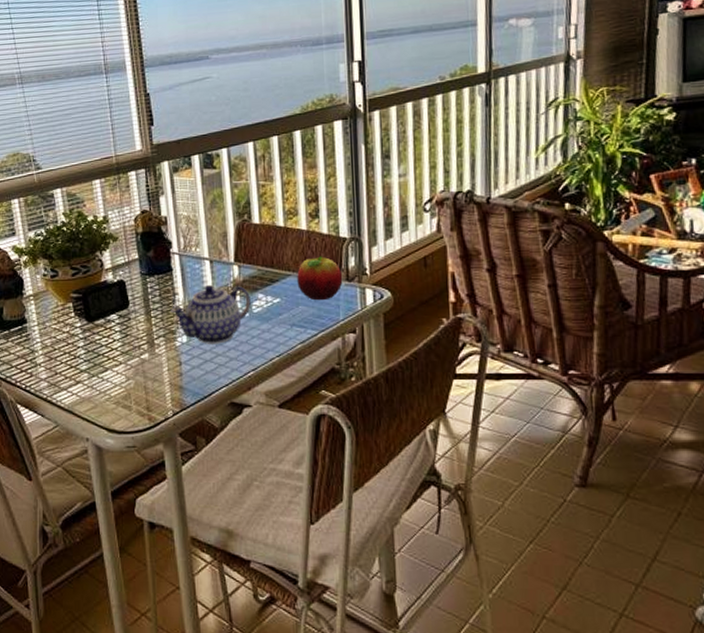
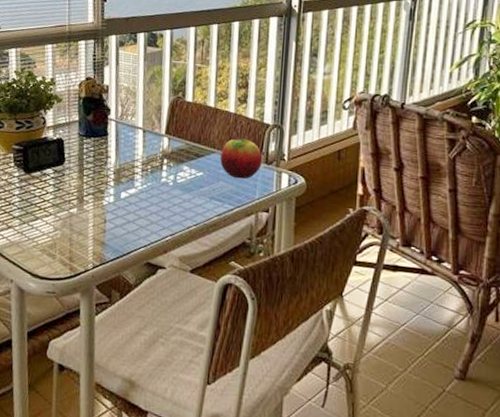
teapot: present [170,284,251,344] -> none [102,151,176,208]

